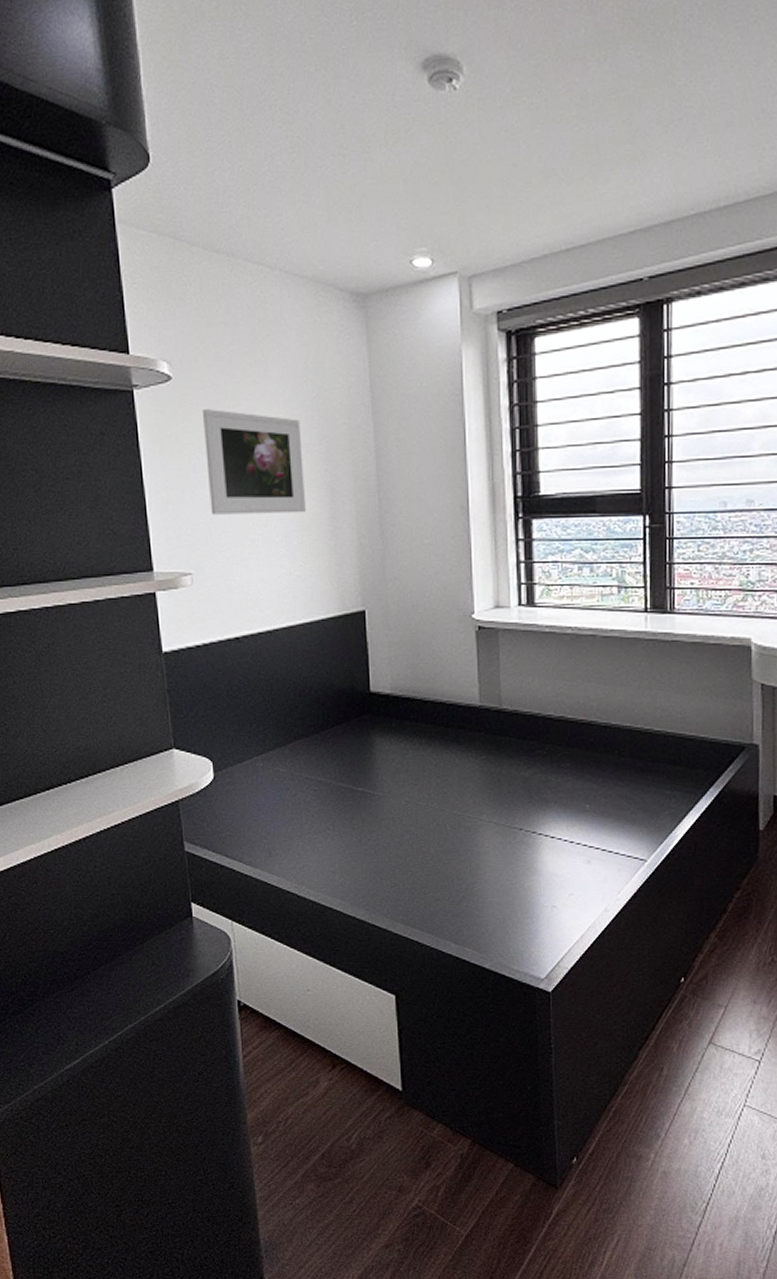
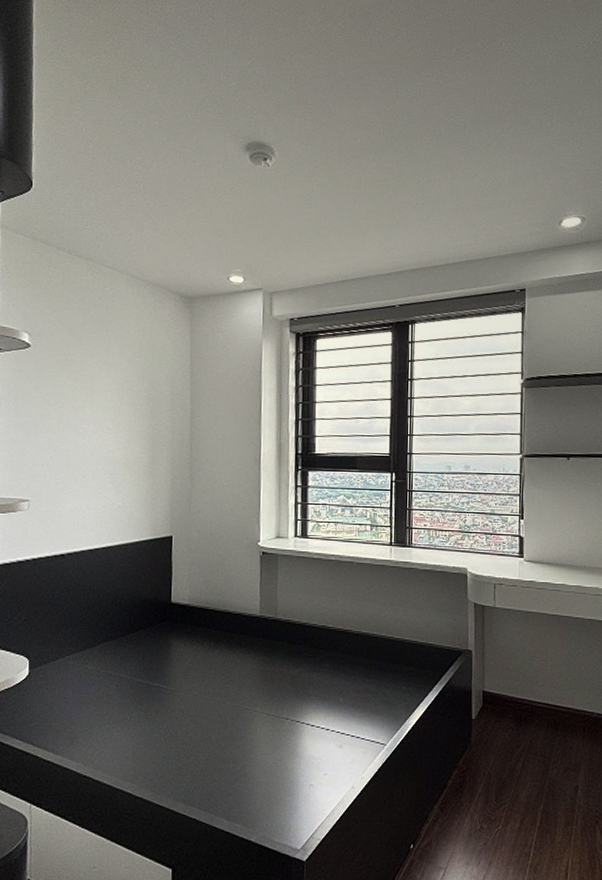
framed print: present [203,409,307,515] -> none [51,372,132,457]

